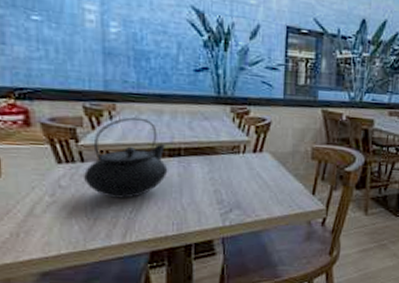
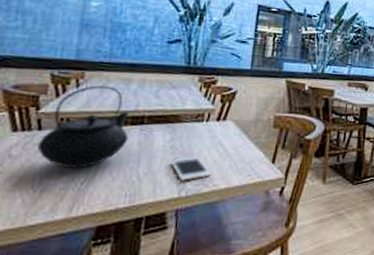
cell phone: none [212,188,252,211] -> present [170,157,211,181]

